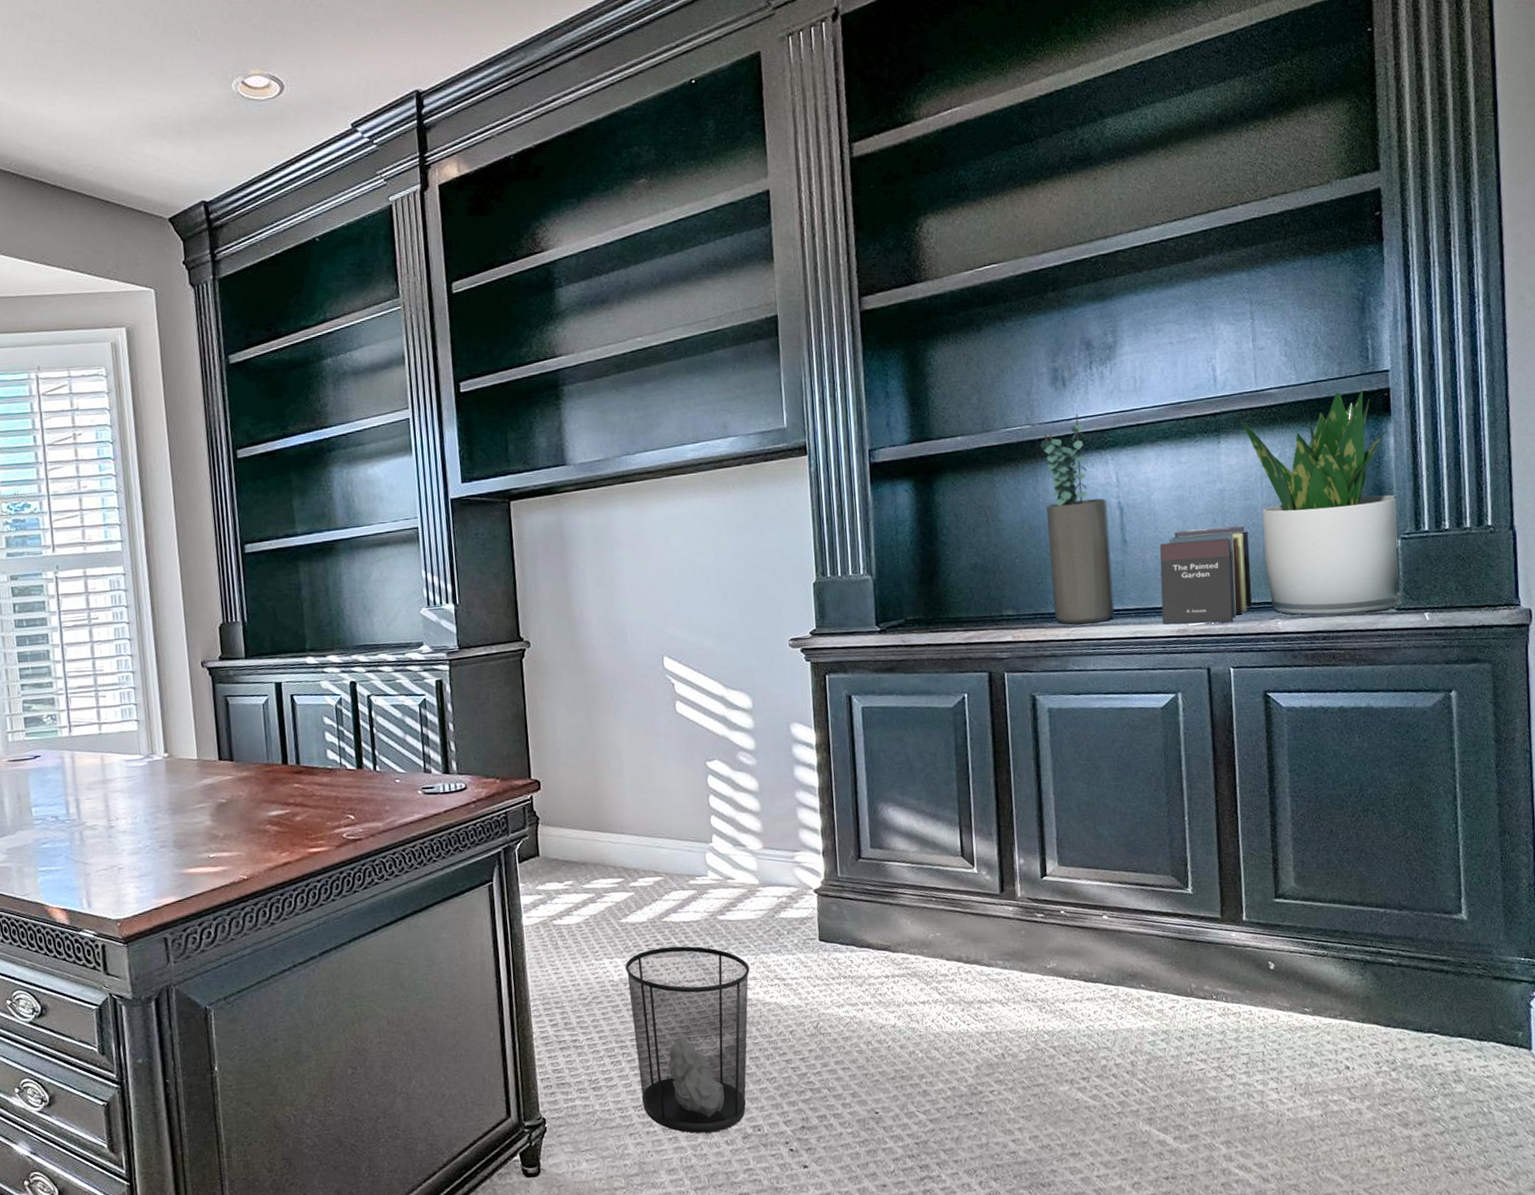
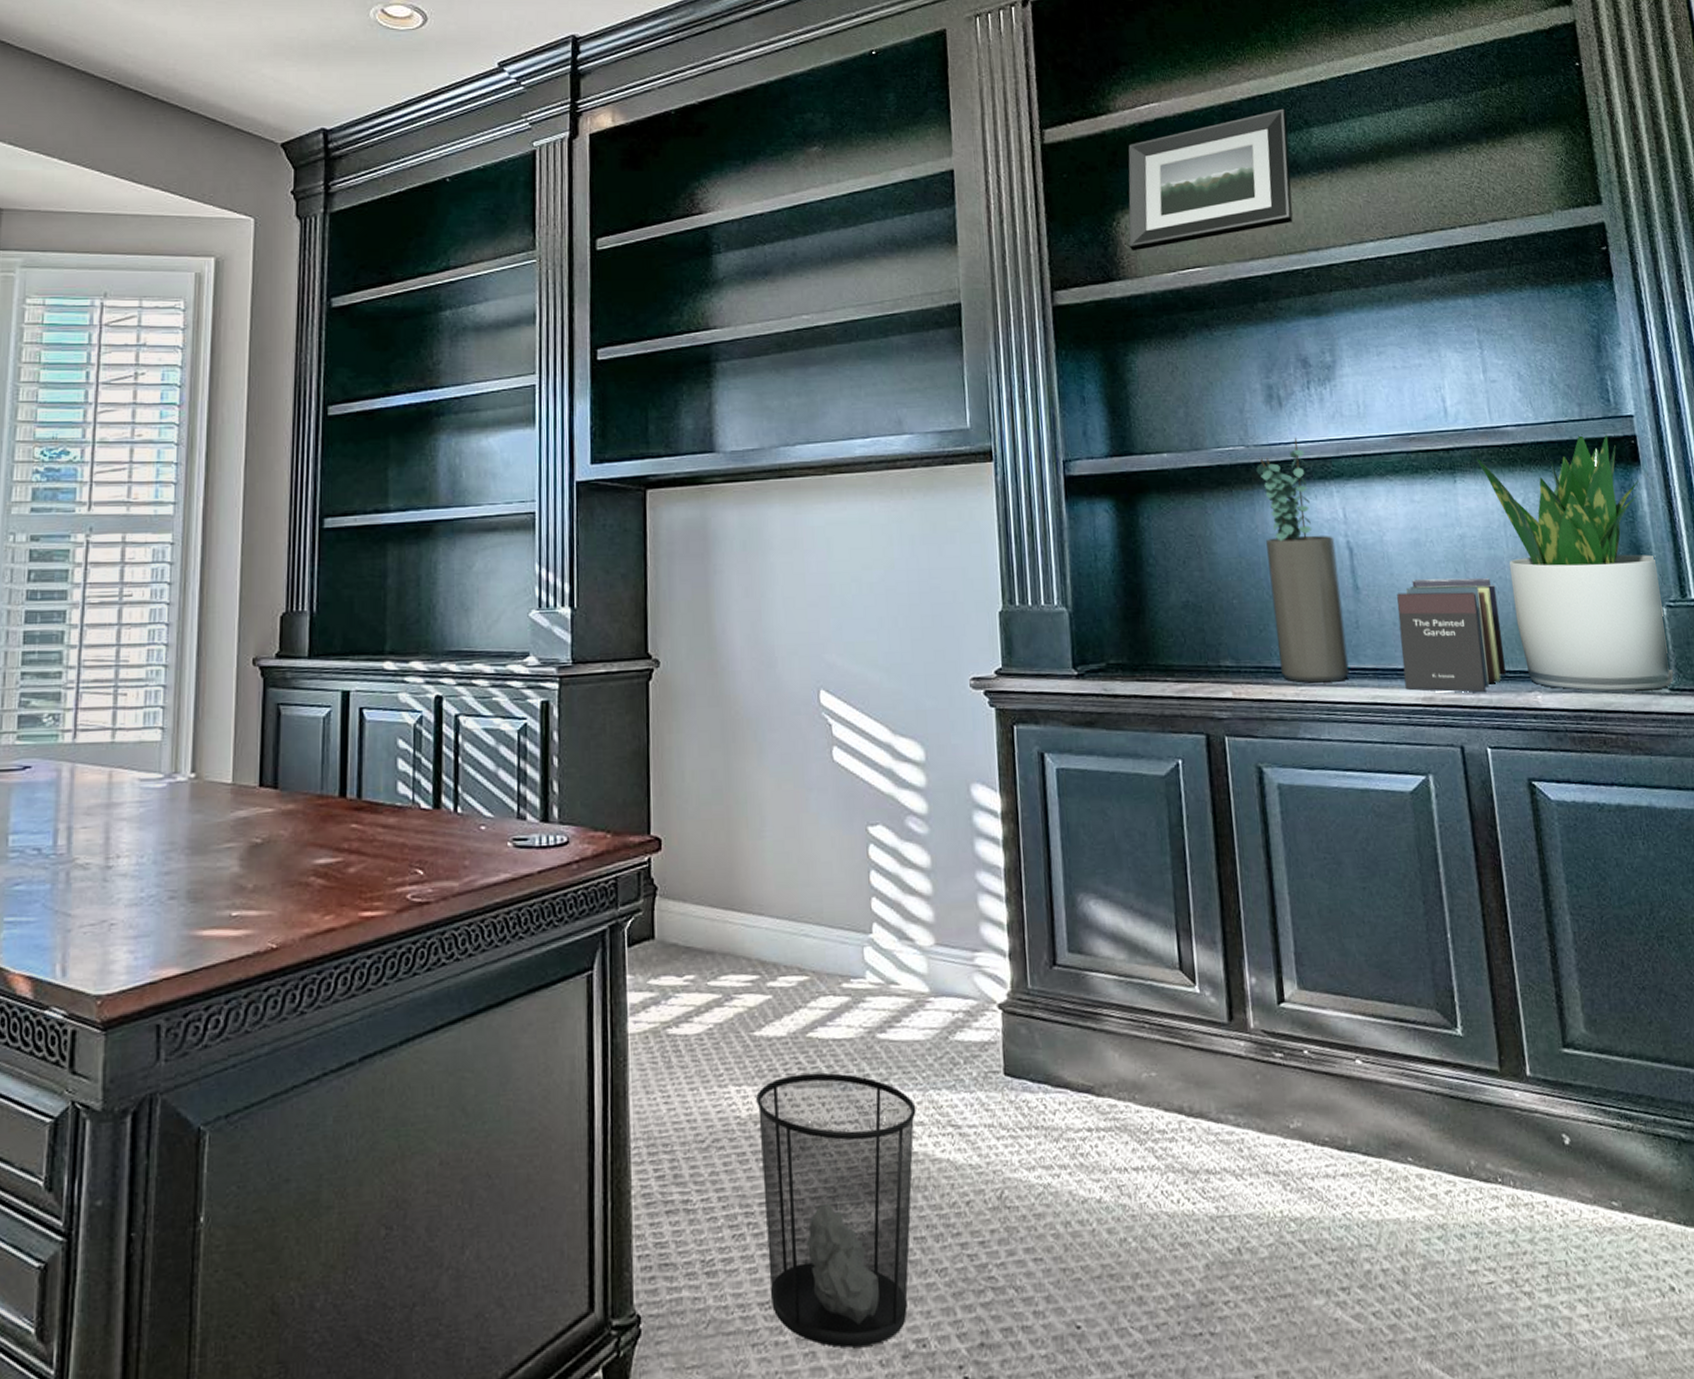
picture frame: none [930,101,1084,254] -> present [1128,108,1293,251]

